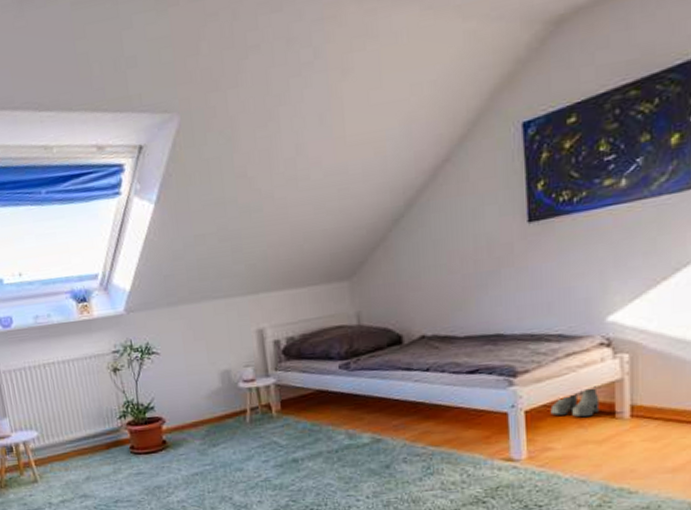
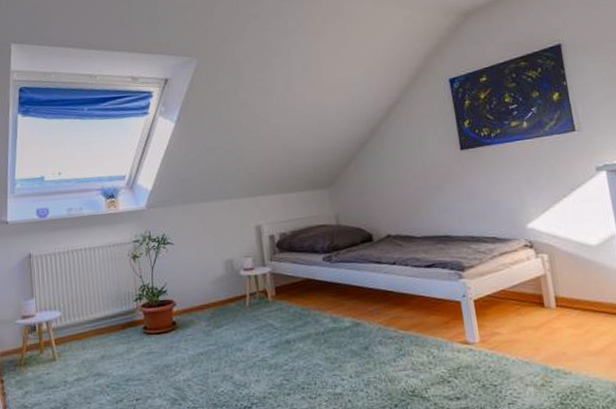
boots: present [550,386,600,418] -> none [493,280,532,307]

